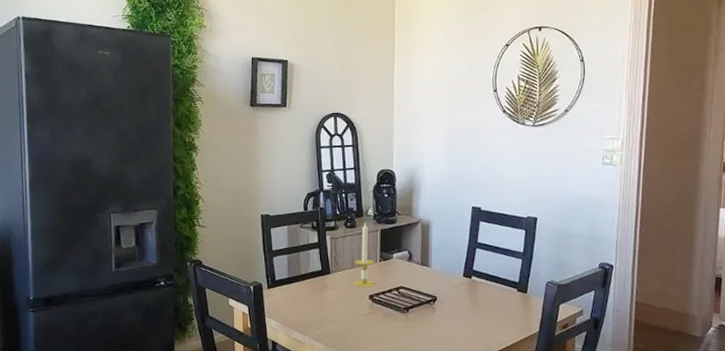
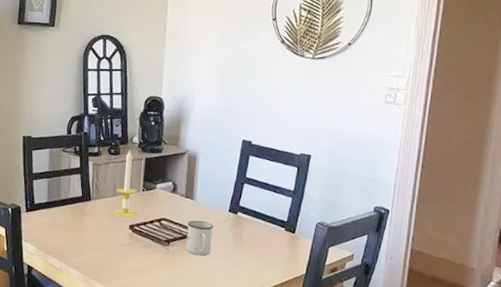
mug: none [424,286,450,321] -> present [186,220,214,256]

